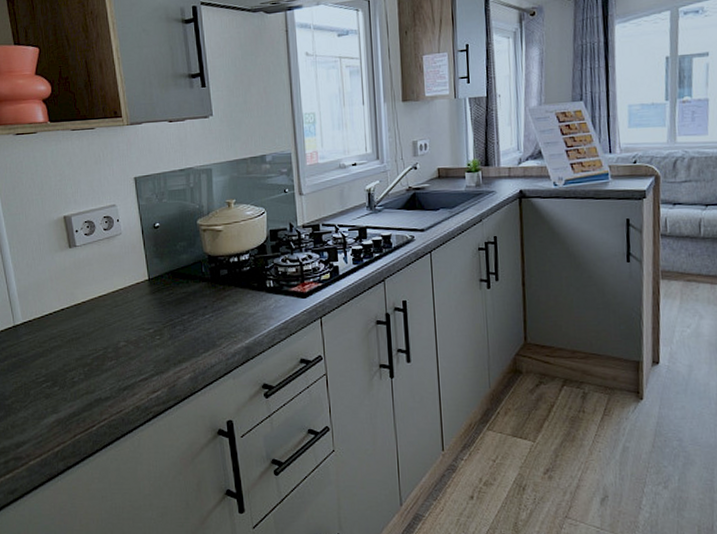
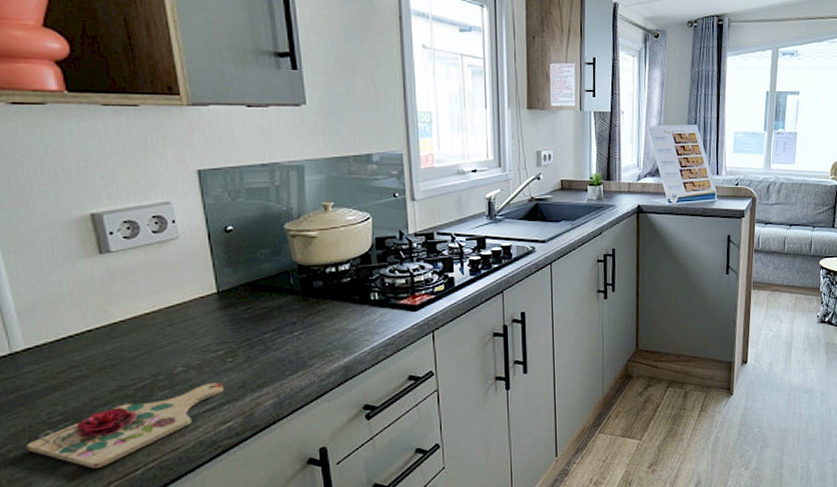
cutting board: none [23,356,153,422] -> present [26,382,223,469]

